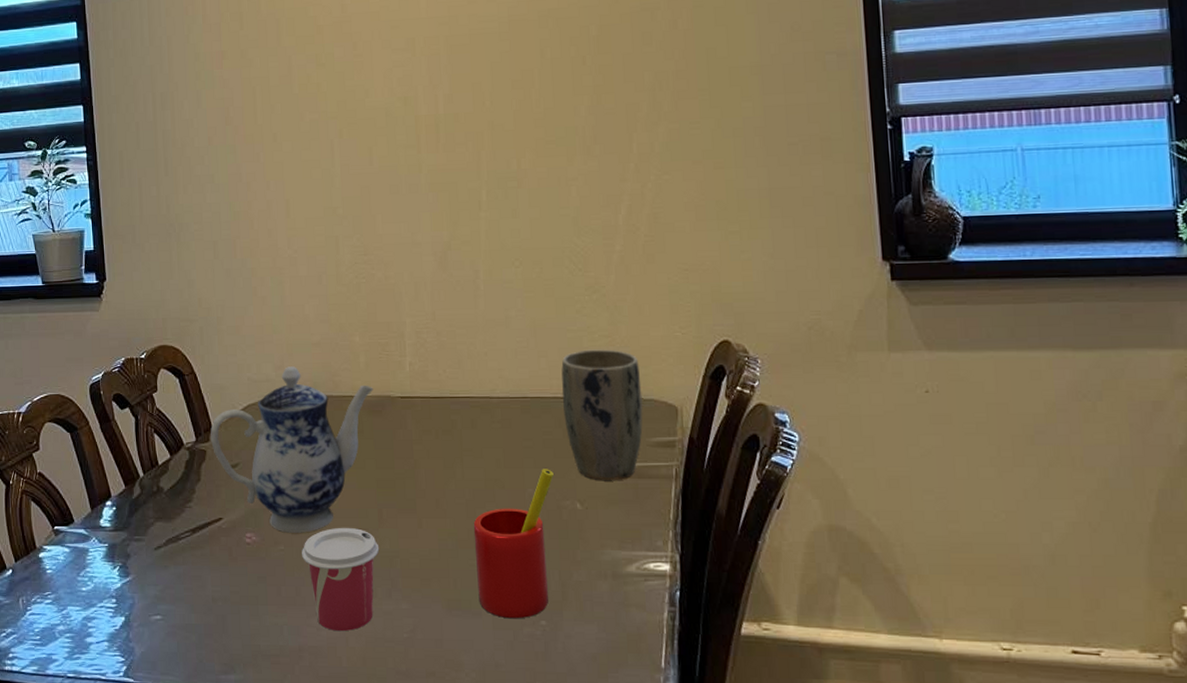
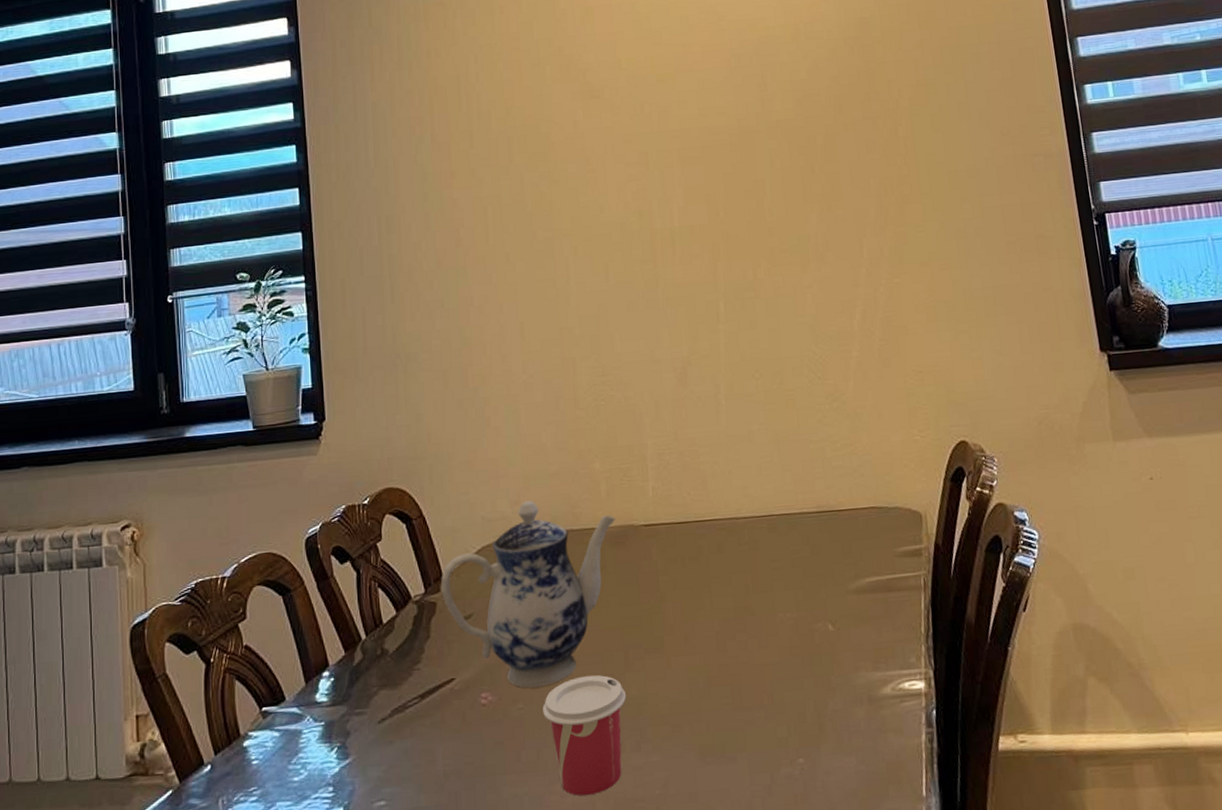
straw: present [473,469,554,619] -> none [724,590,805,760]
plant pot: present [561,349,643,480] -> none [806,458,890,598]

